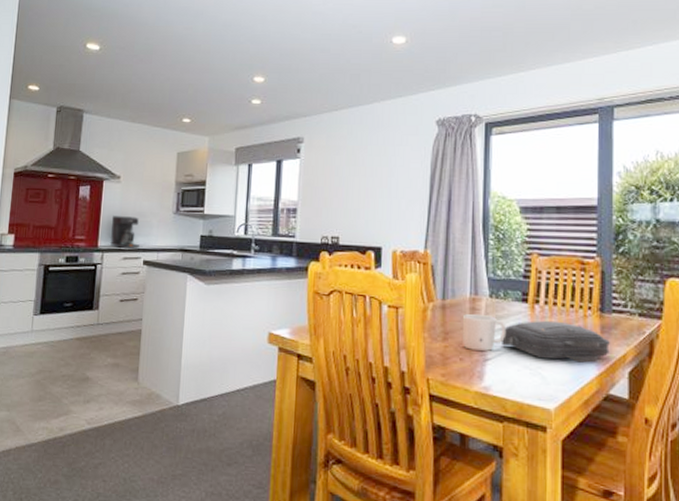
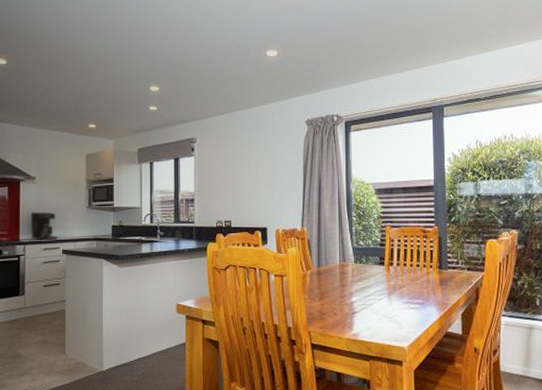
mug: present [461,313,507,352] -> none [334,276,369,307]
laptop bag: present [502,320,610,364] -> none [366,278,447,309]

